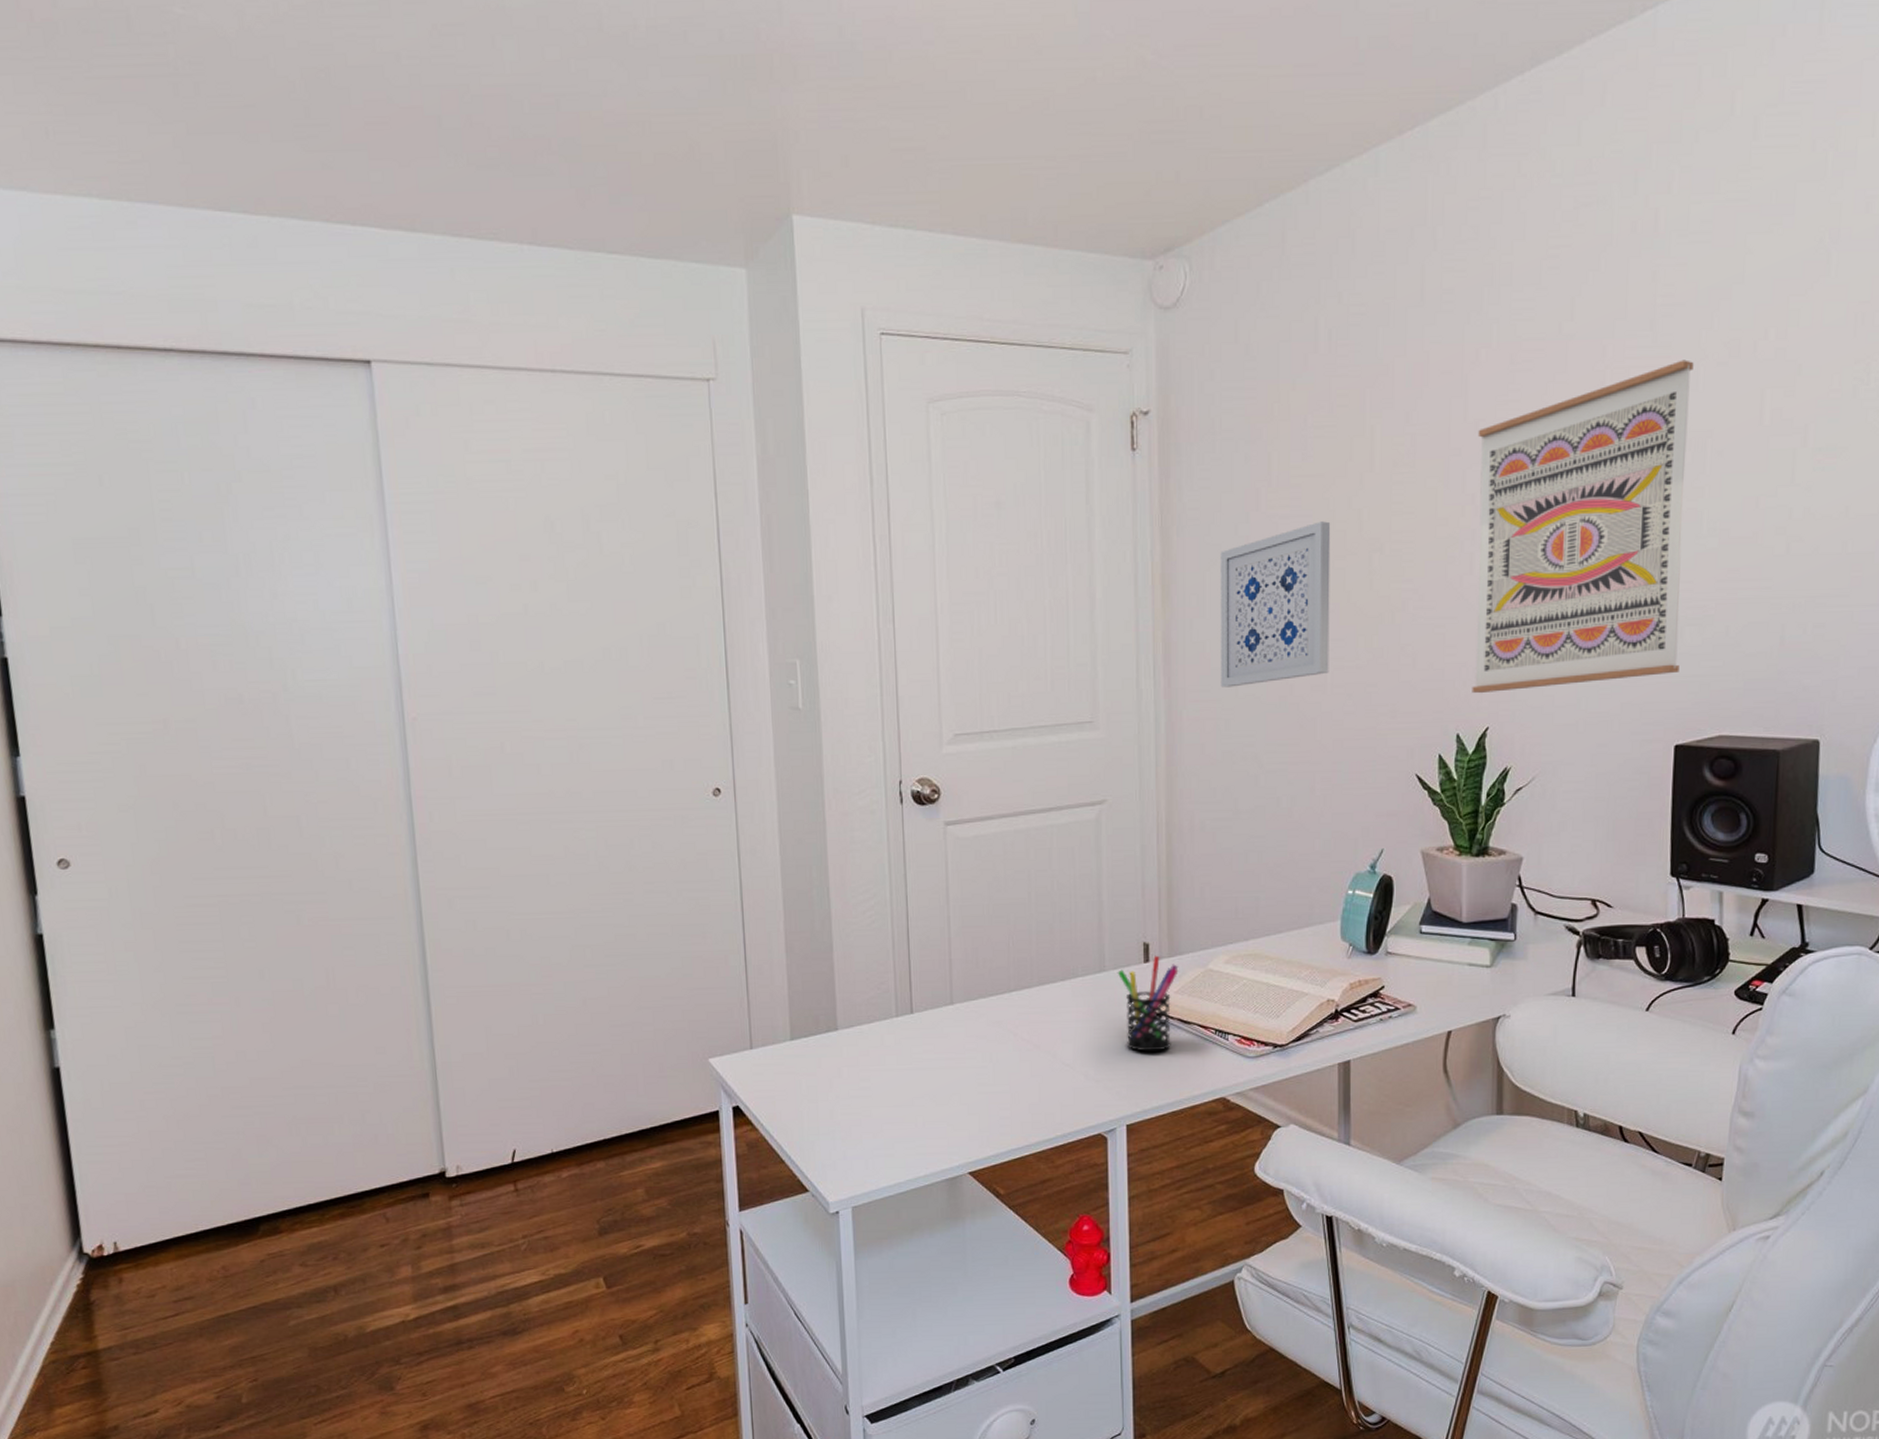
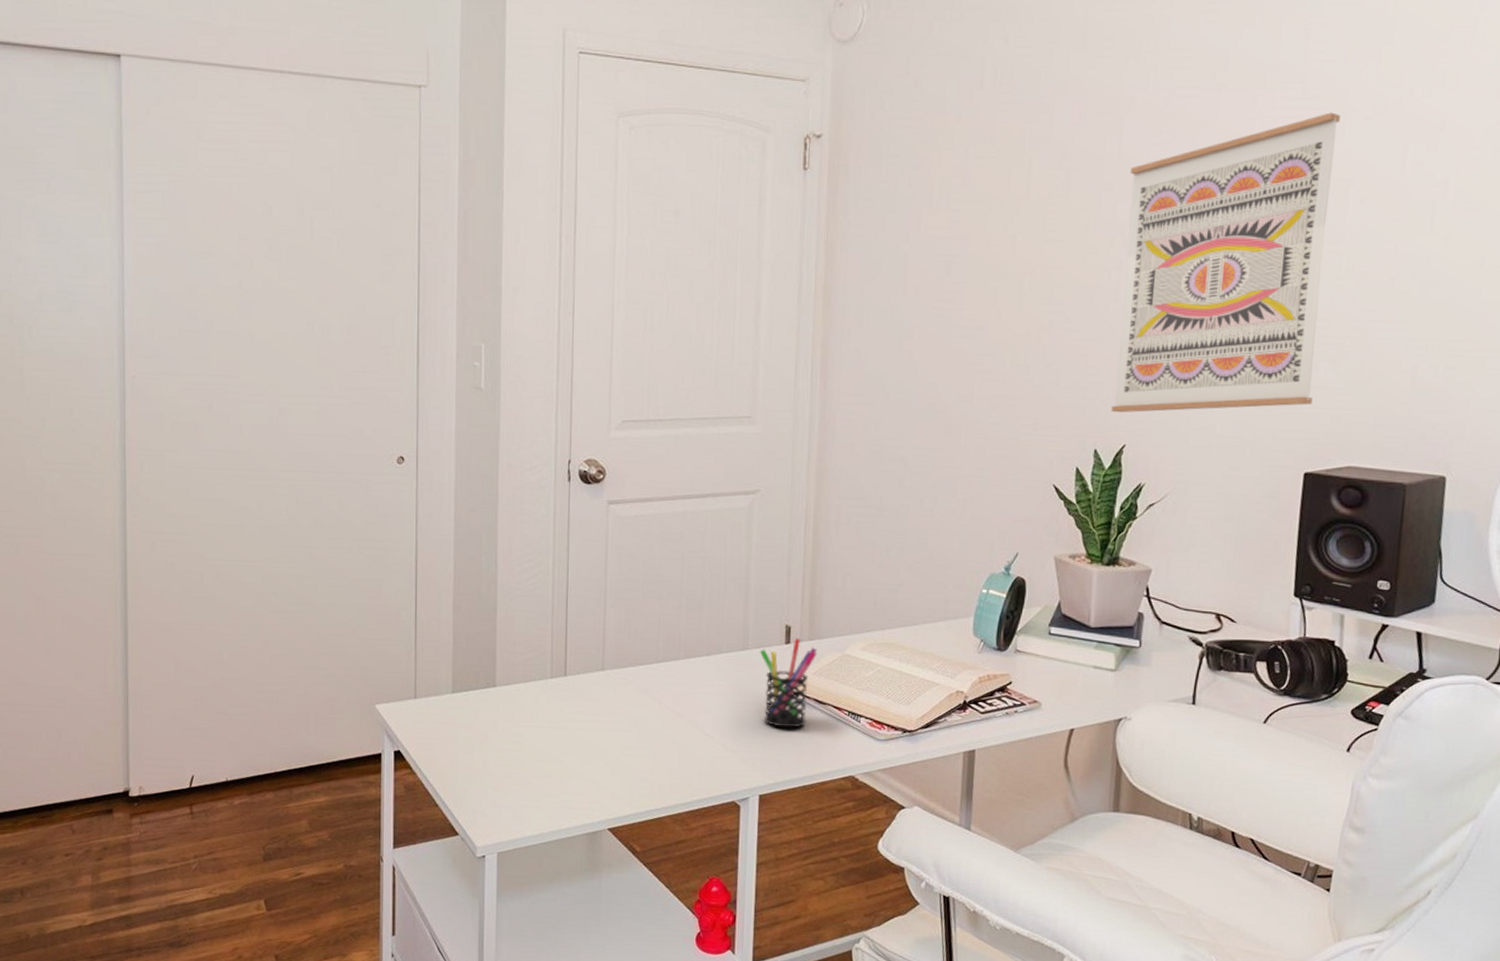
wall art: present [1220,521,1331,688] -> none [873,244,986,393]

